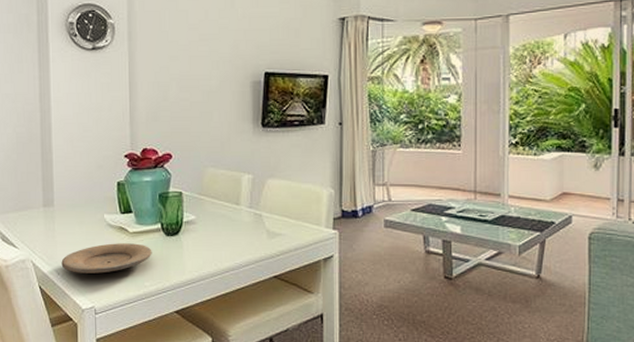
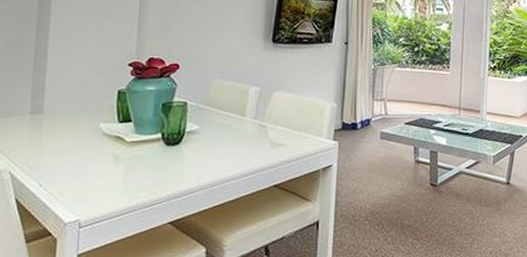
plate: present [61,243,152,274] -> none [45,153,150,185]

